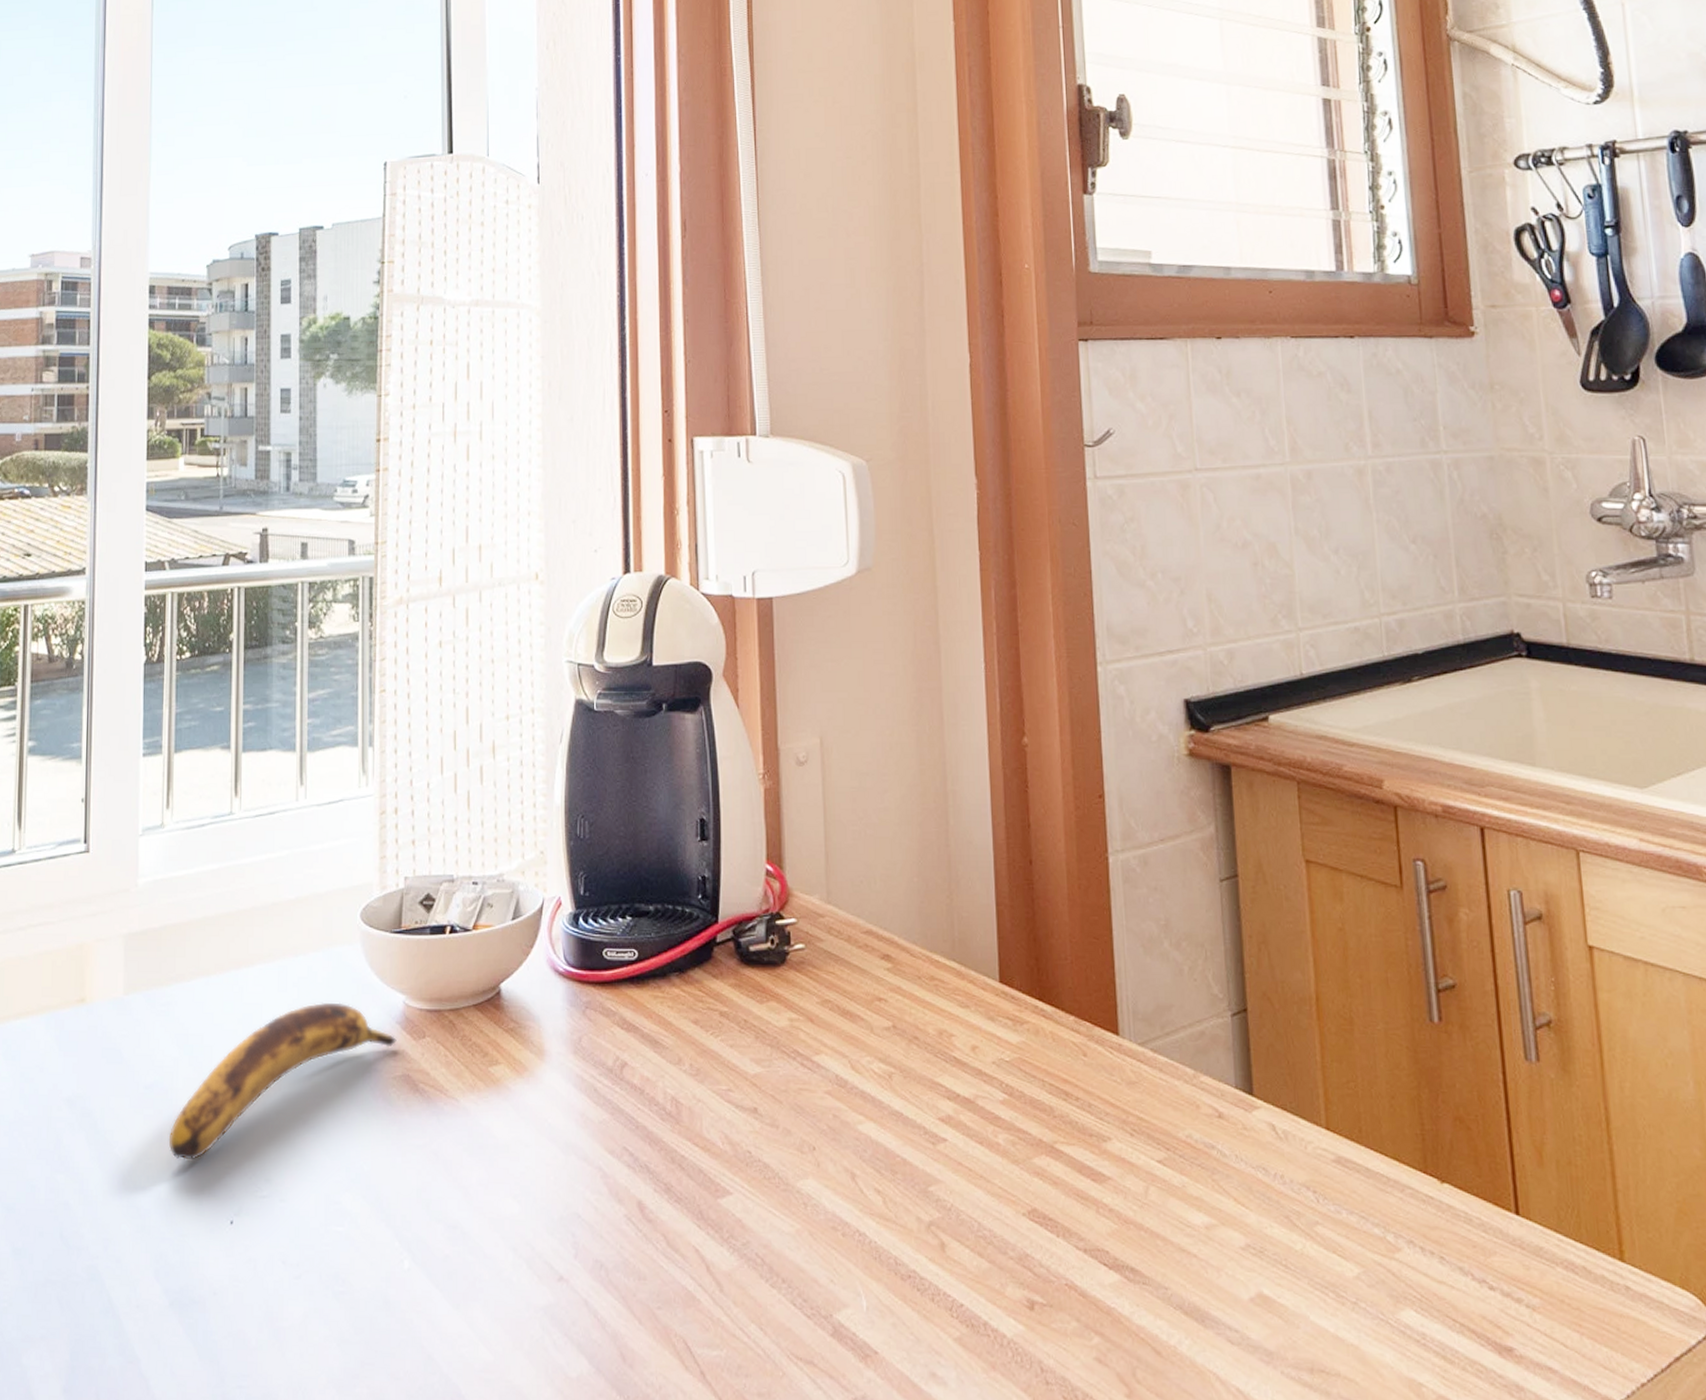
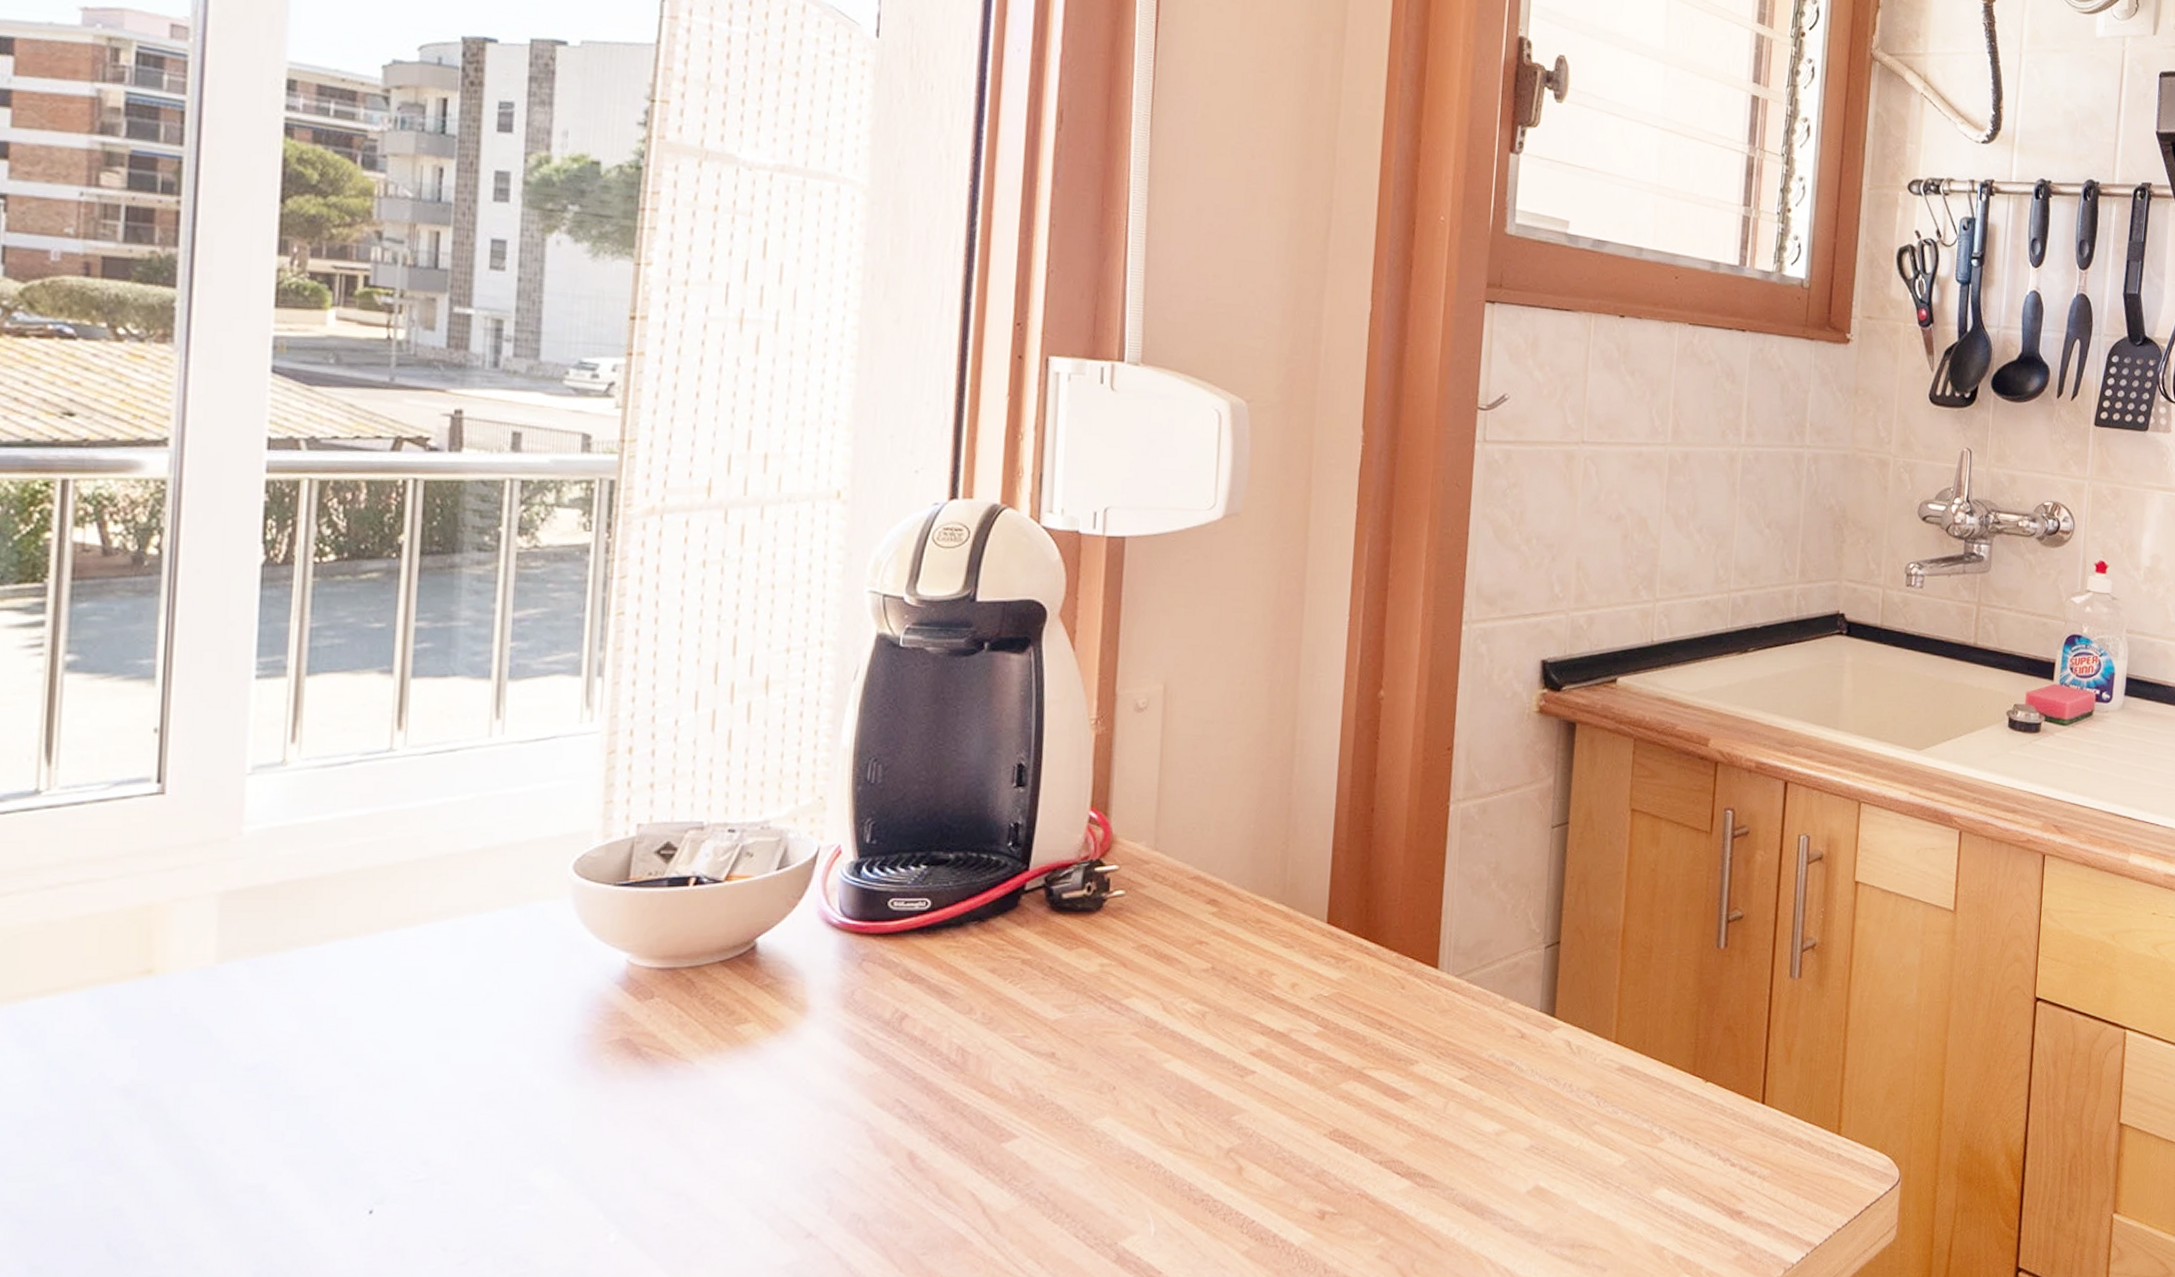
banana: present [168,1002,397,1160] -> none [280,963,615,1148]

